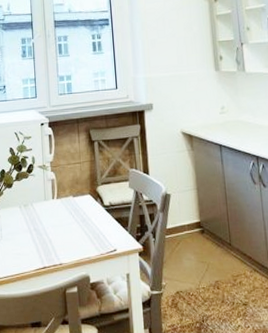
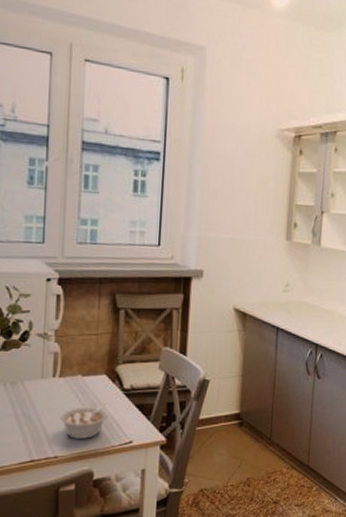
legume: none [61,216,96,250] -> present [60,401,108,440]

